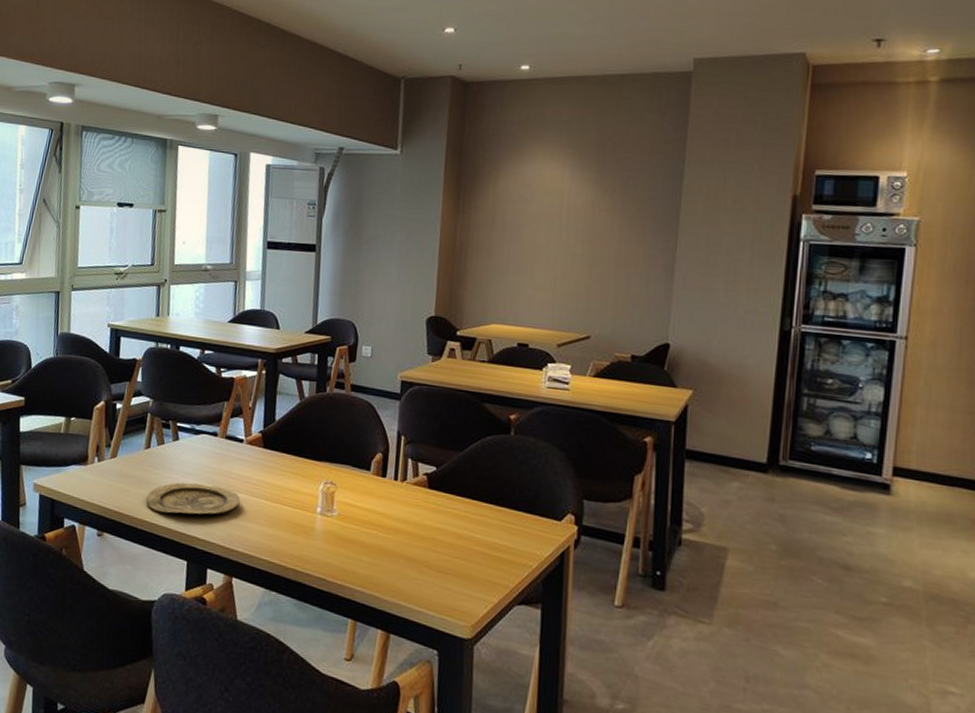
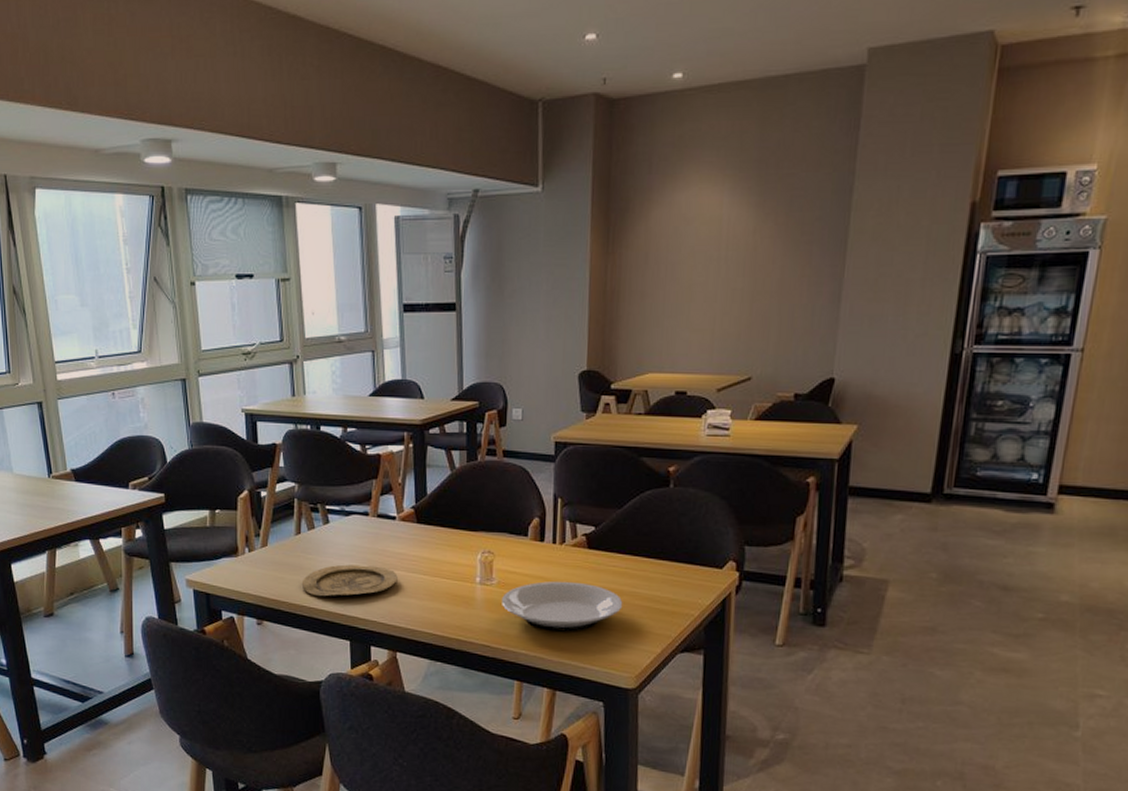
plate: none [341,518,461,573] -> present [502,581,623,632]

